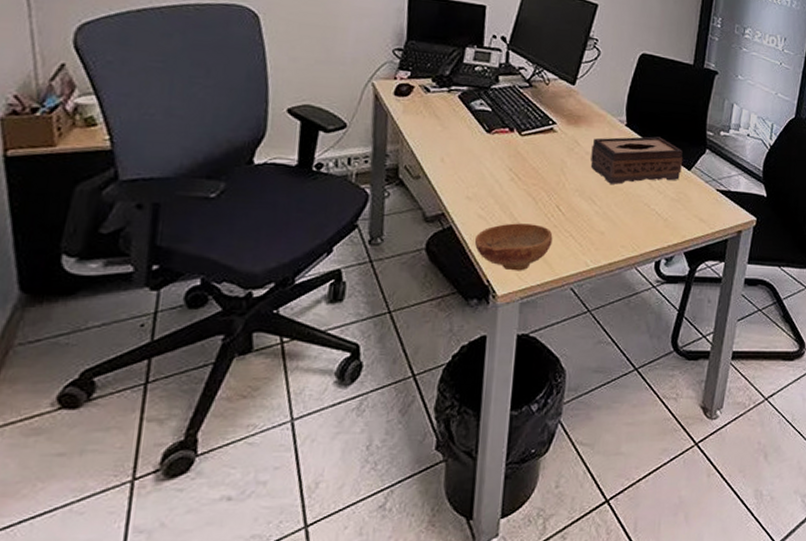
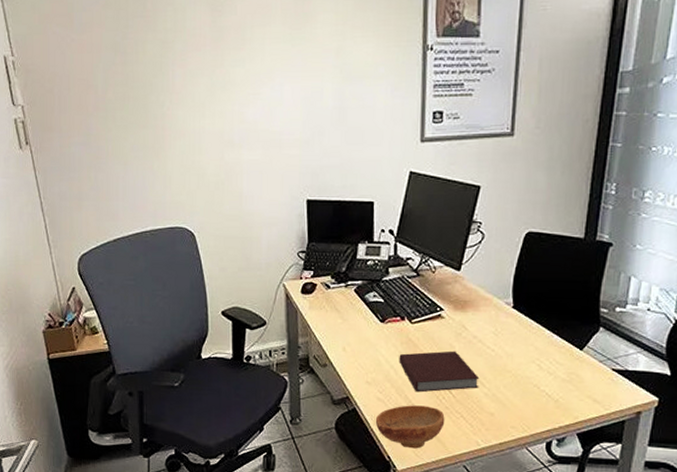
notebook: none [505,166,591,210] -> present [399,350,480,393]
tissue box: present [590,136,683,185] -> none [478,317,575,367]

